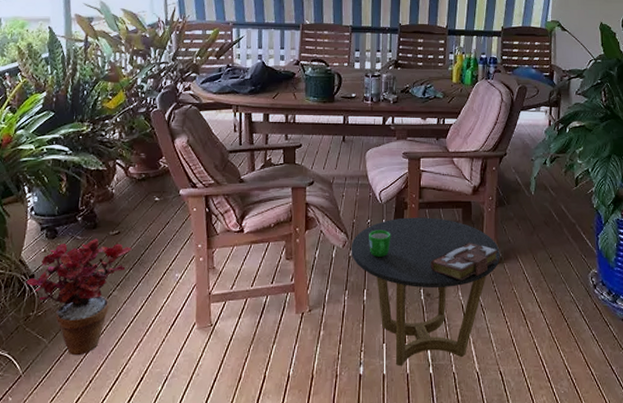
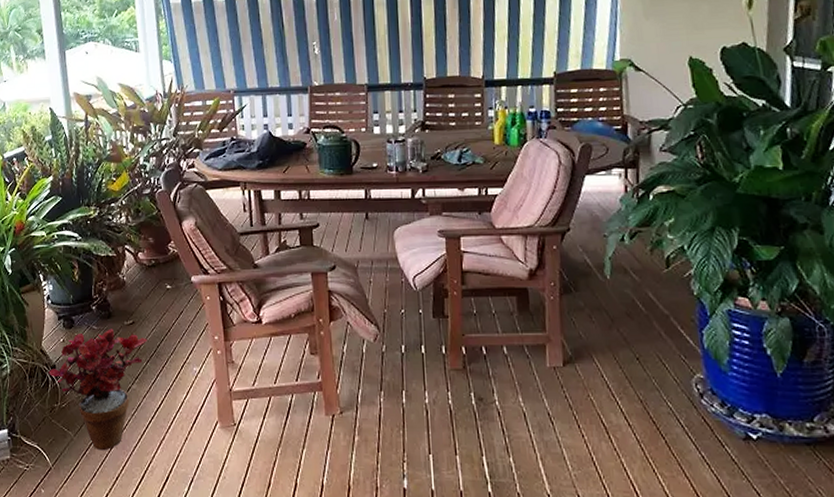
side table: present [351,217,500,367] -> none [383,307,570,482]
mug: present [369,230,391,258] -> none [404,321,431,354]
book: present [430,243,499,281] -> none [480,338,568,384]

